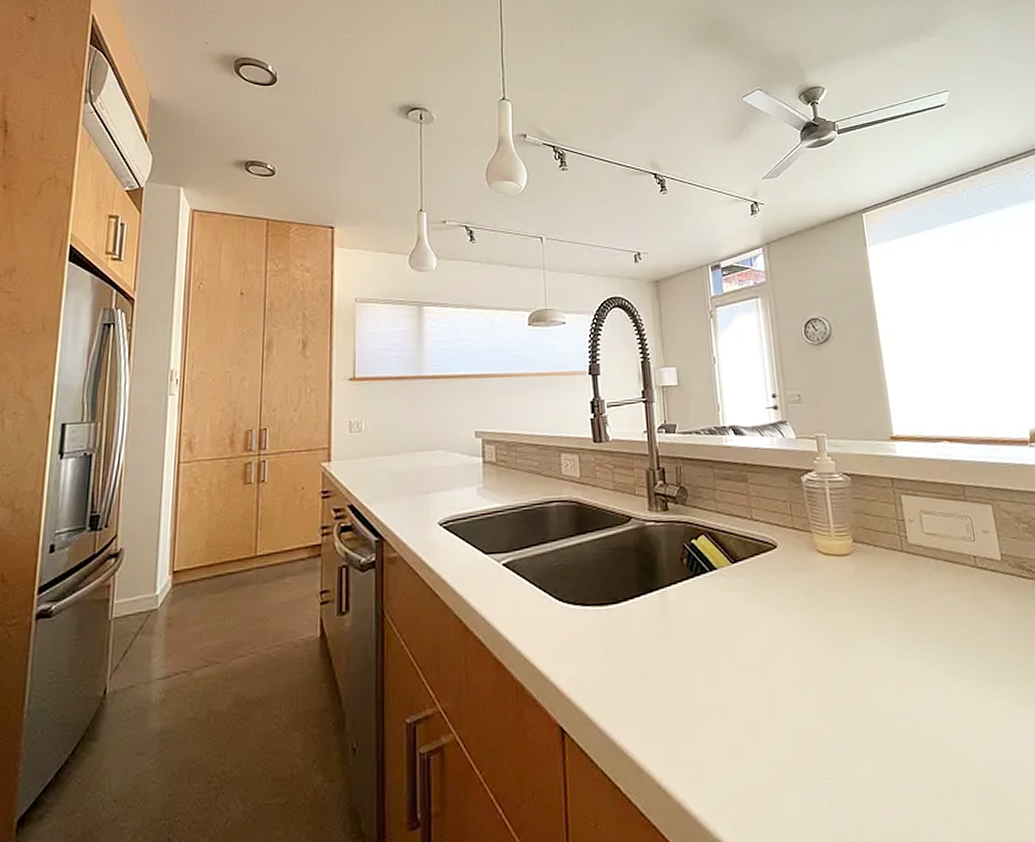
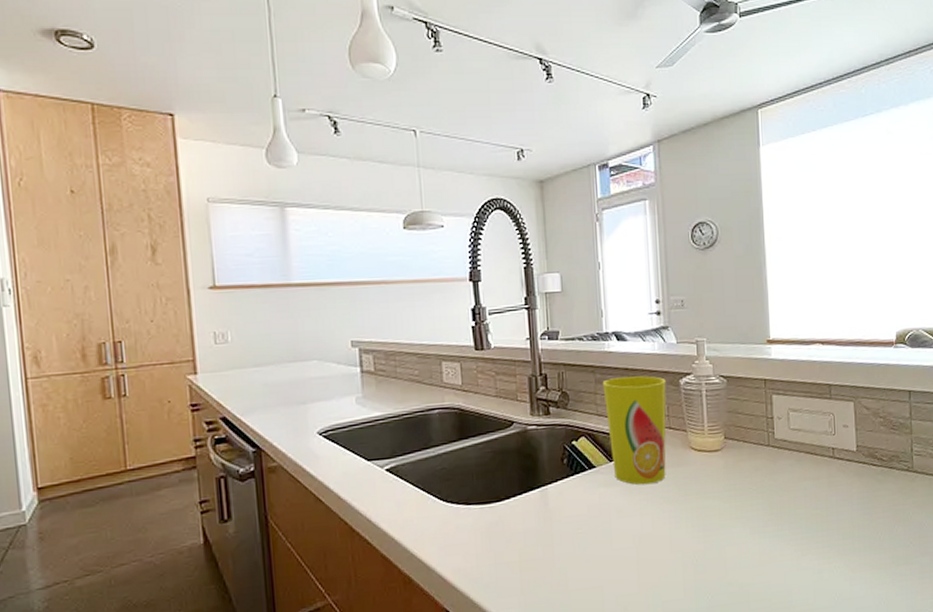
cup: none [721,471,793,591] -> present [602,375,666,485]

